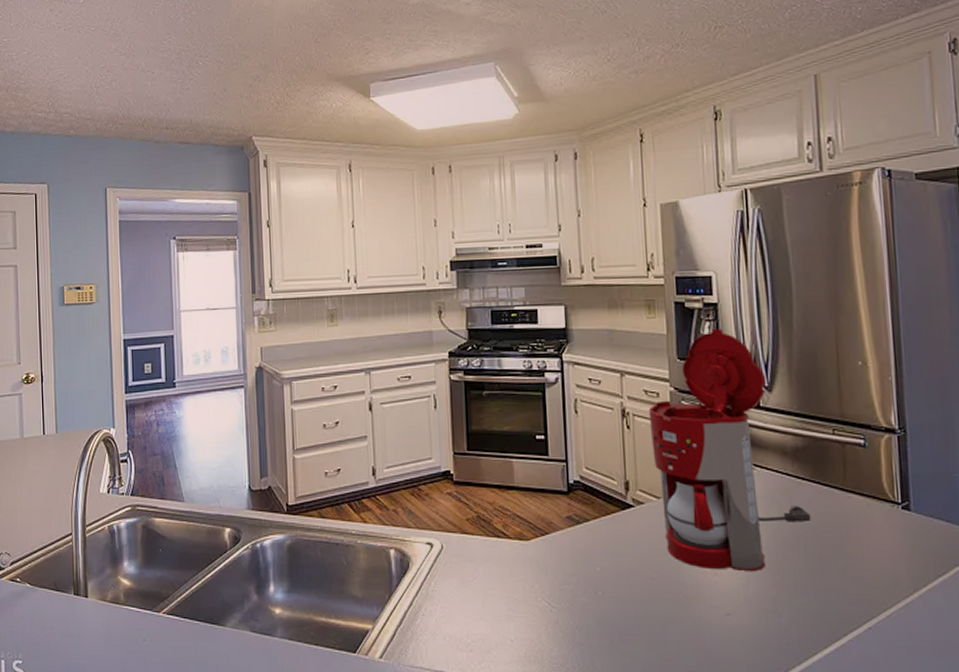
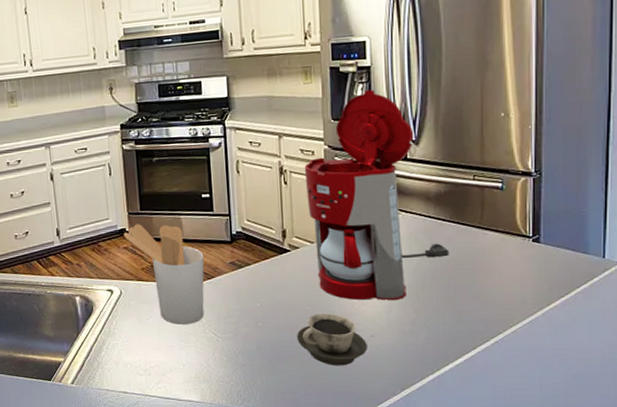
utensil holder: none [448,466,538,589] -> present [124,224,205,324]
cup: none [642,583,725,650] -> present [297,313,369,366]

